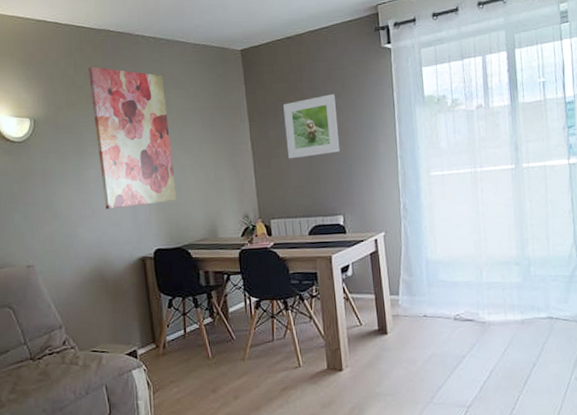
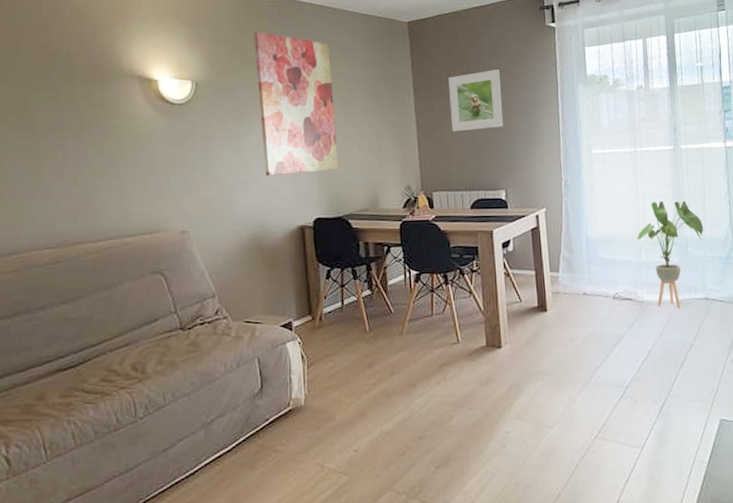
house plant: none [477,220,546,329] -> present [636,201,703,309]

